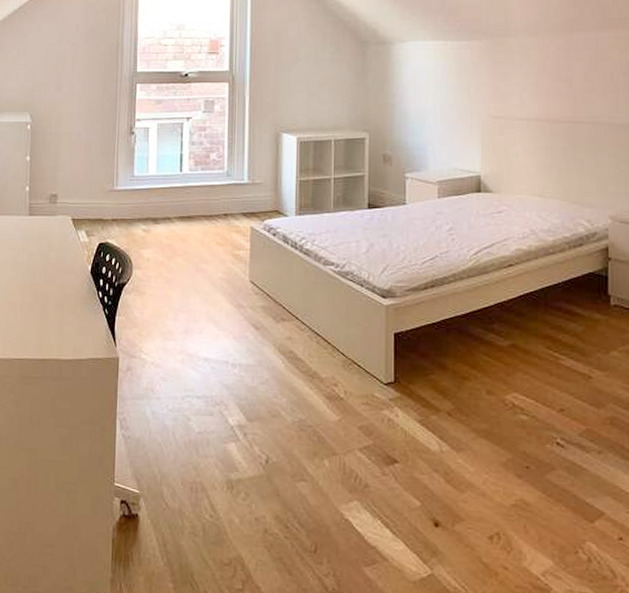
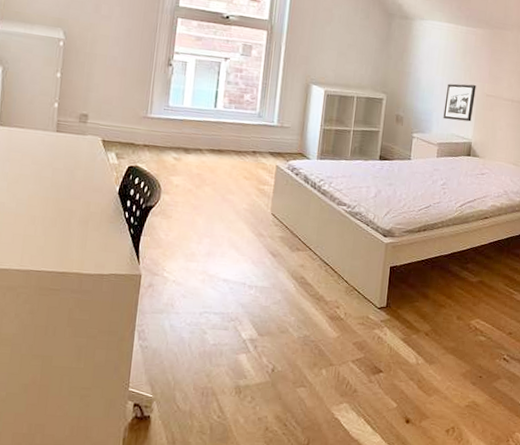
picture frame: none [441,107,479,152] -> present [443,83,476,122]

